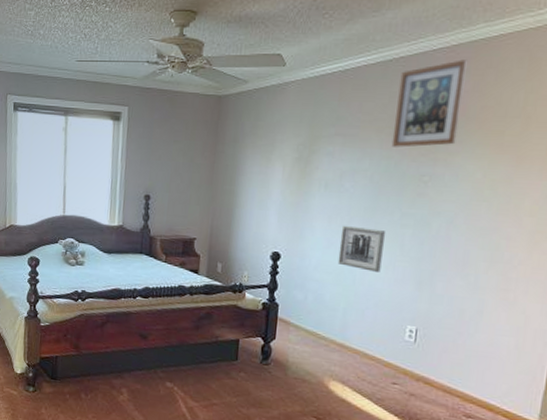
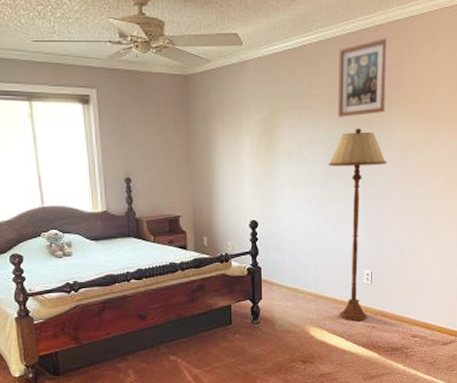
wall art: present [337,225,386,272] -> none [305,190,341,228]
floor lamp: none [369,160,451,384] -> present [328,127,386,322]

